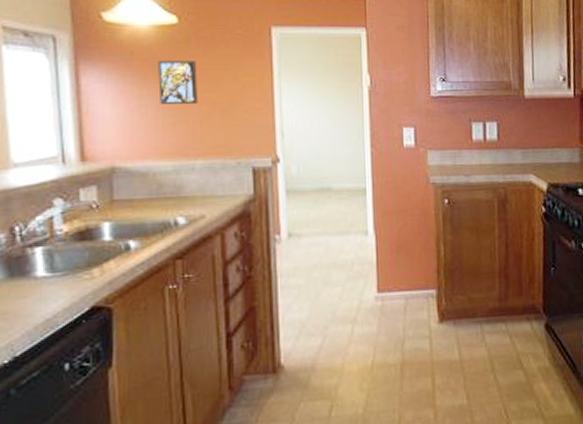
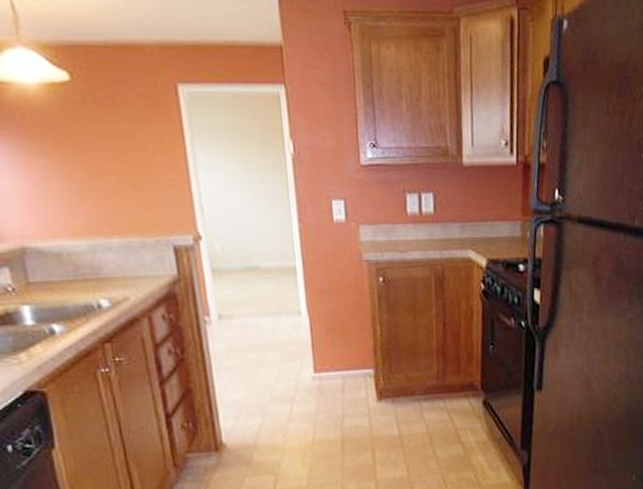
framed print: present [158,61,198,104] -> none [54,126,105,176]

